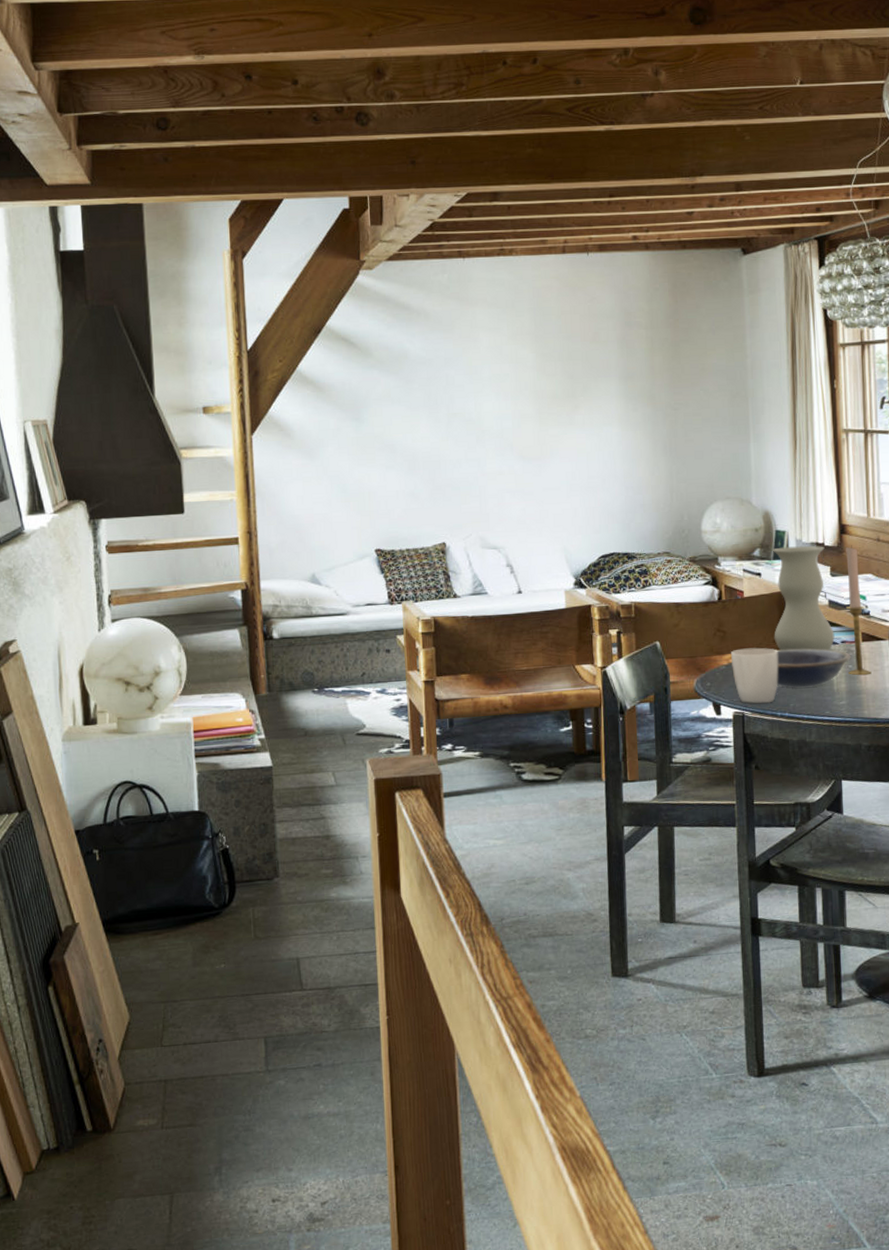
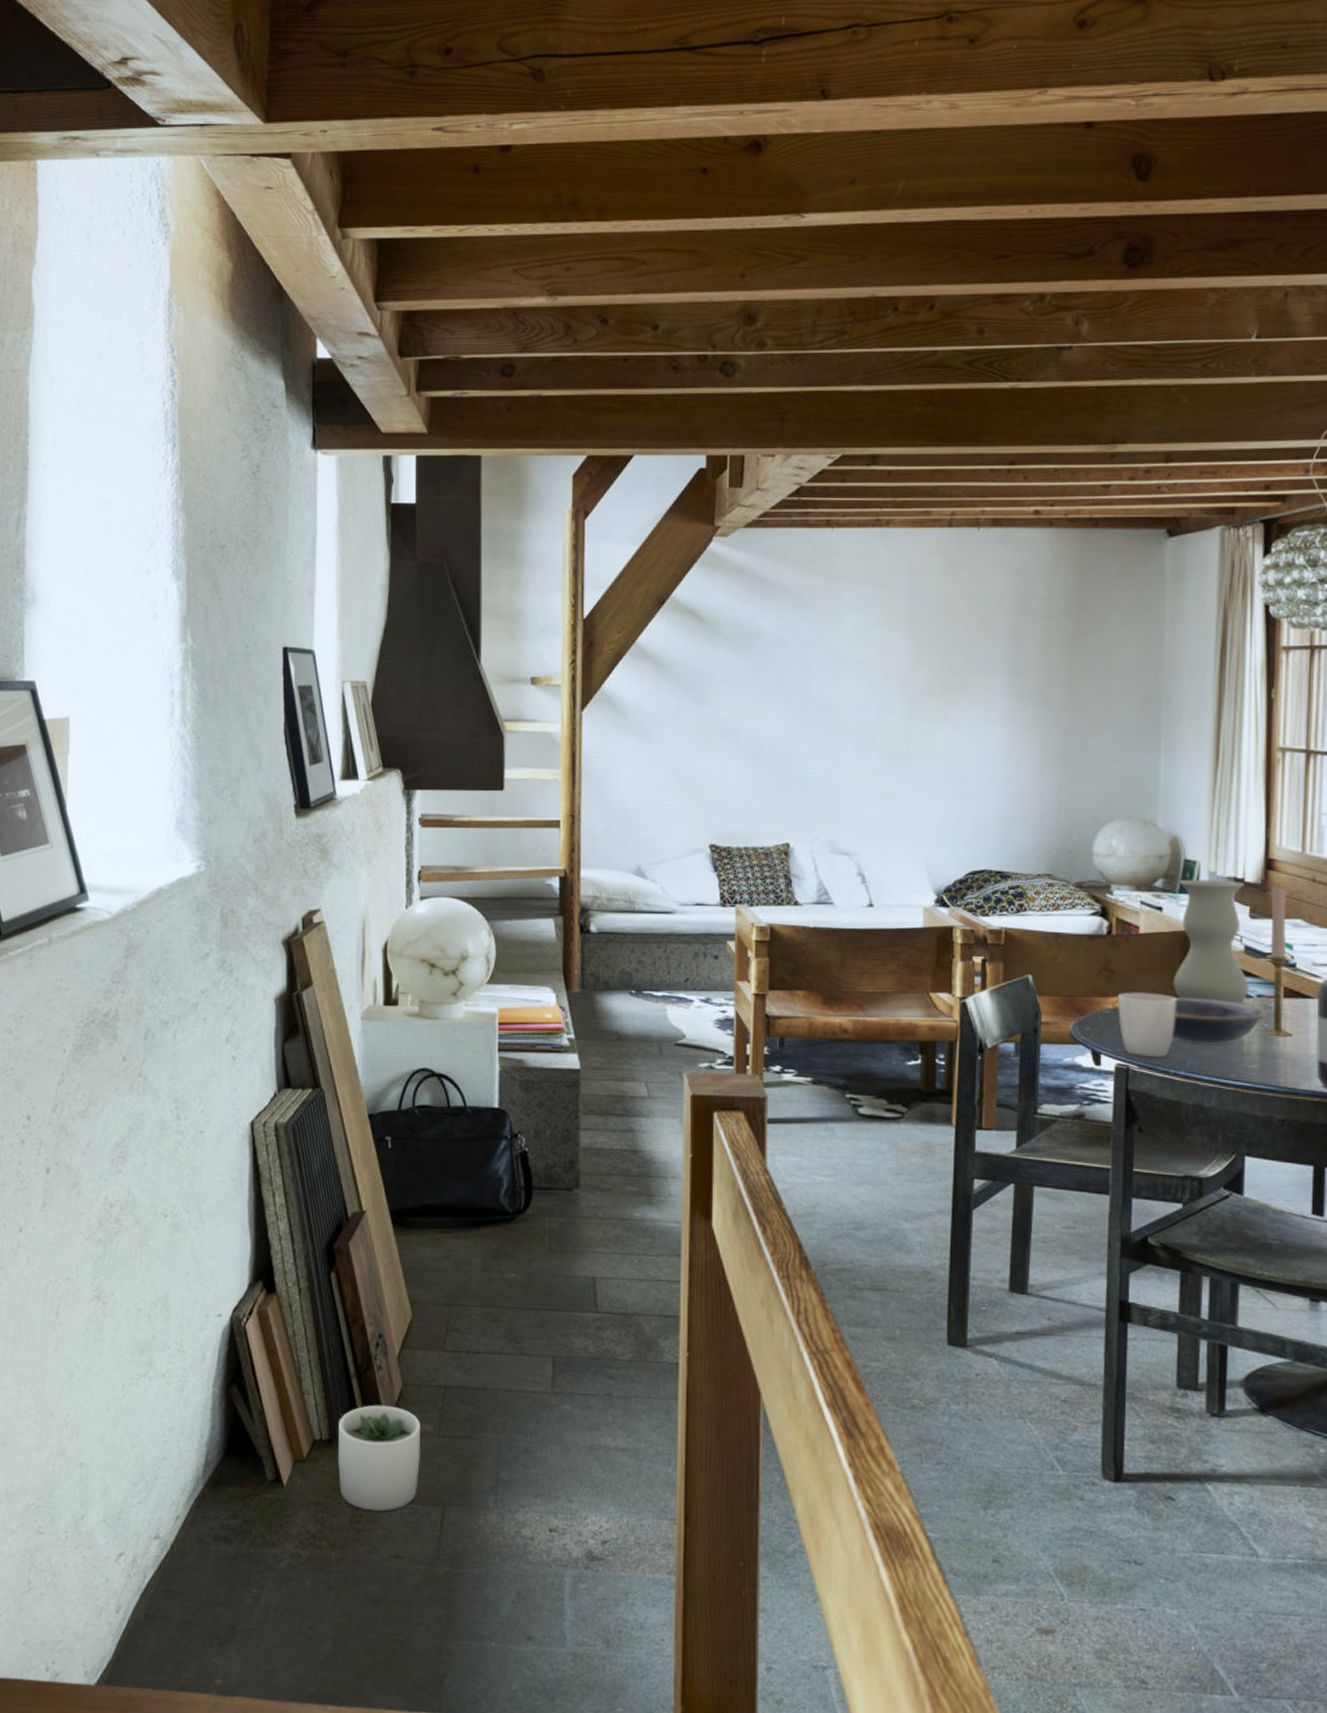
planter: none [65,1106,147,1211] -> present [338,1405,421,1512]

